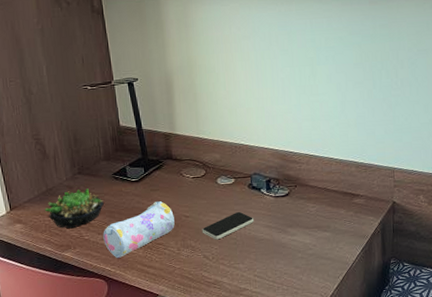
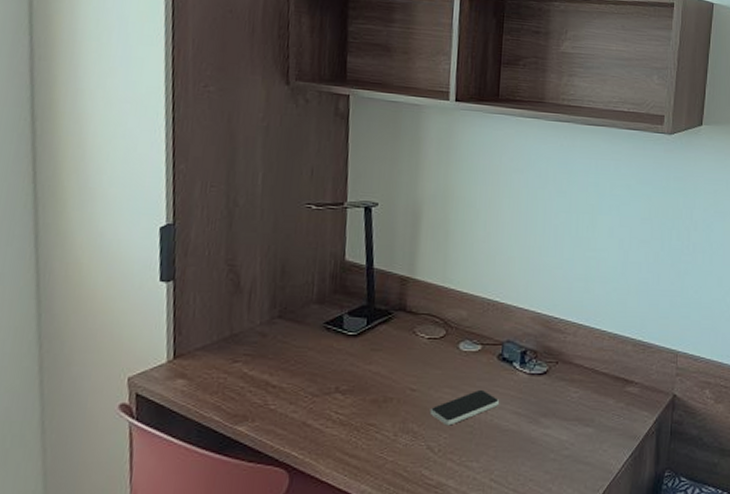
succulent plant: present [45,188,104,229] -> none [222,339,306,392]
pencil case: present [103,201,175,258] -> none [295,366,397,440]

